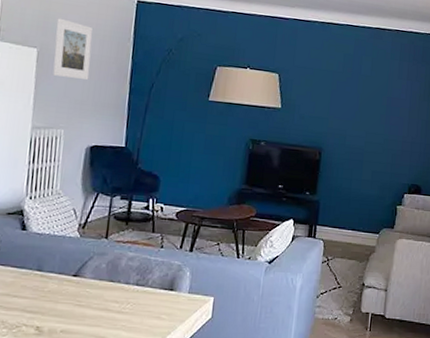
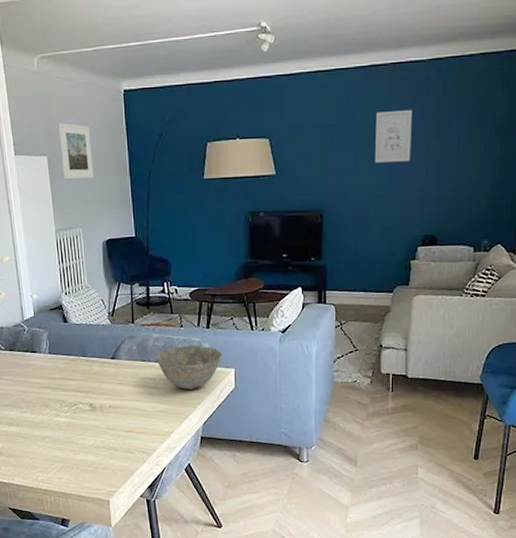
bowl: none [127,268,203,317] -> present [156,346,223,390]
wall art: none [373,69,409,116] -> present [374,110,412,163]

